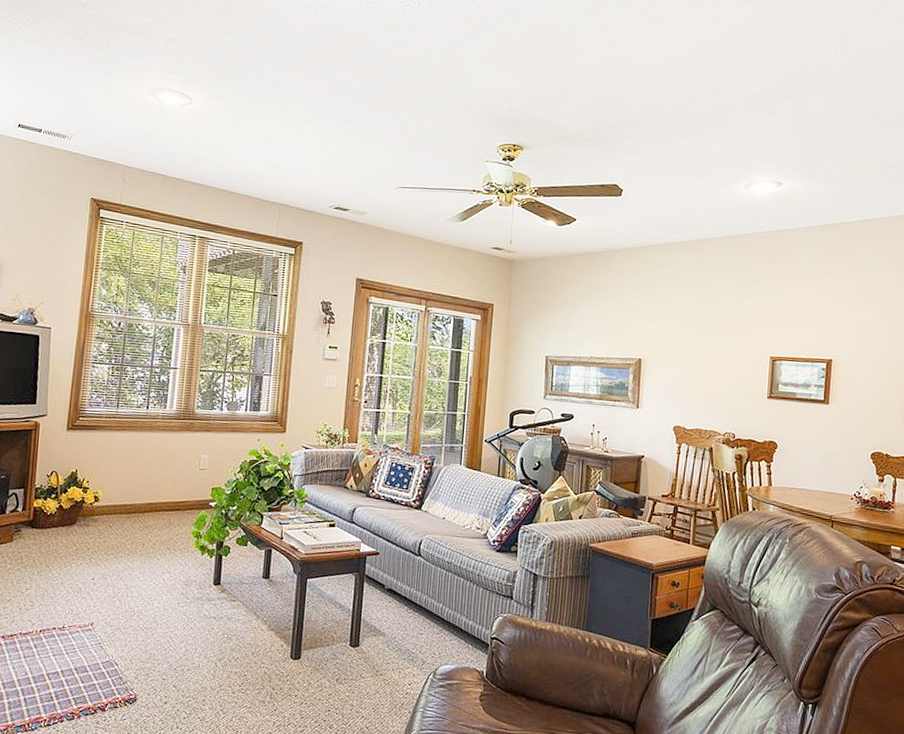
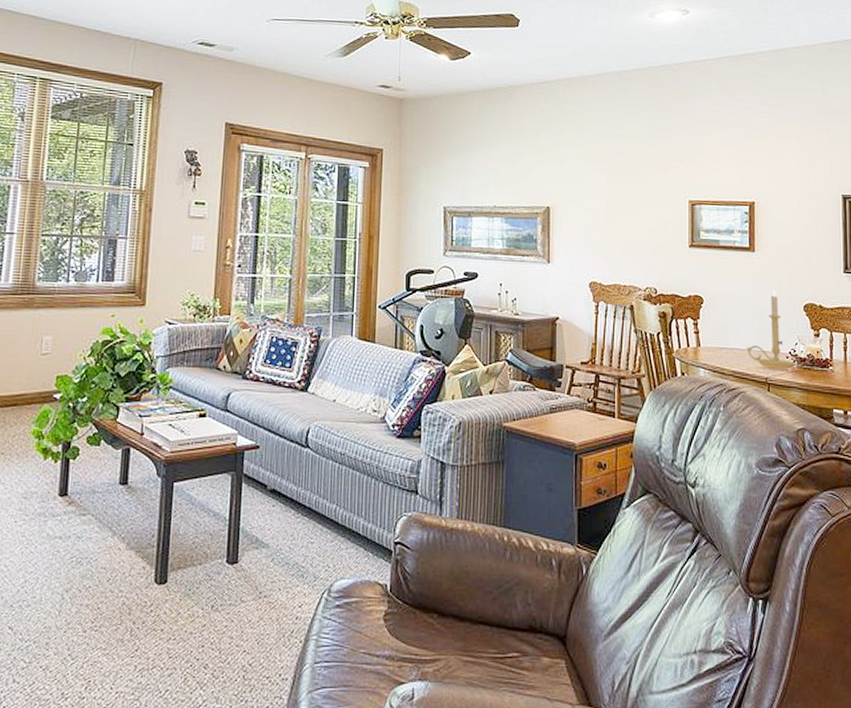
candle holder: none [814,439,860,510] -> present [746,290,797,371]

